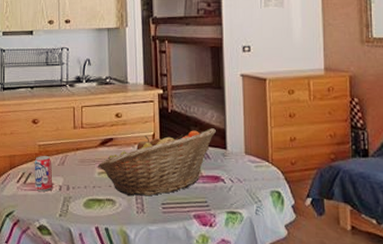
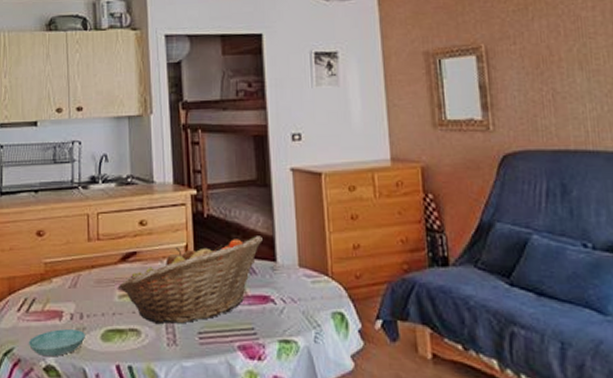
saucer: none [25,197,71,219] -> present [28,329,85,357]
beverage can: present [34,156,53,192] -> none [39,276,62,322]

